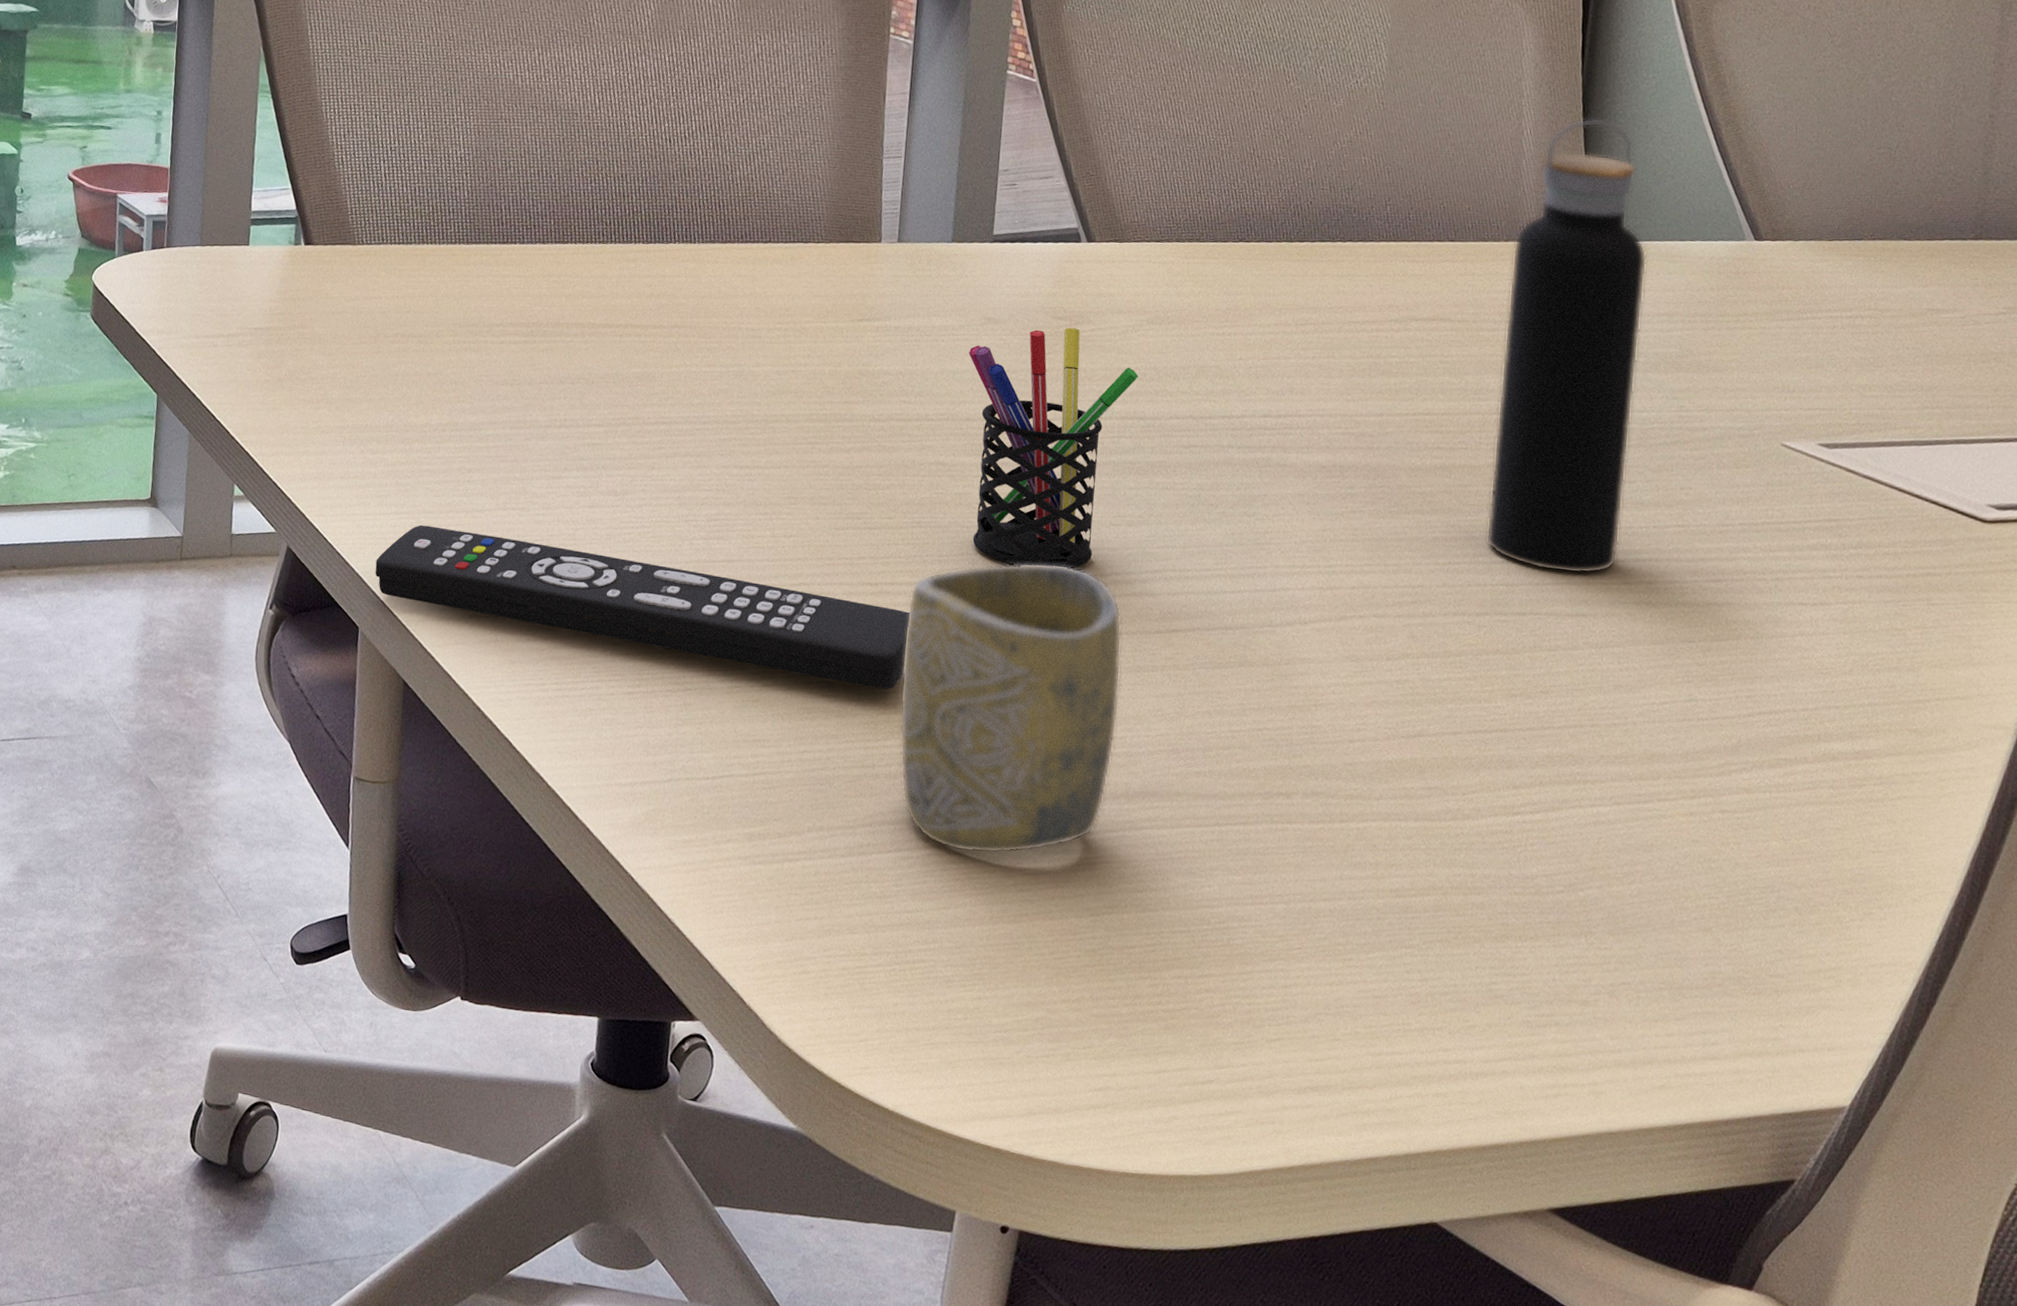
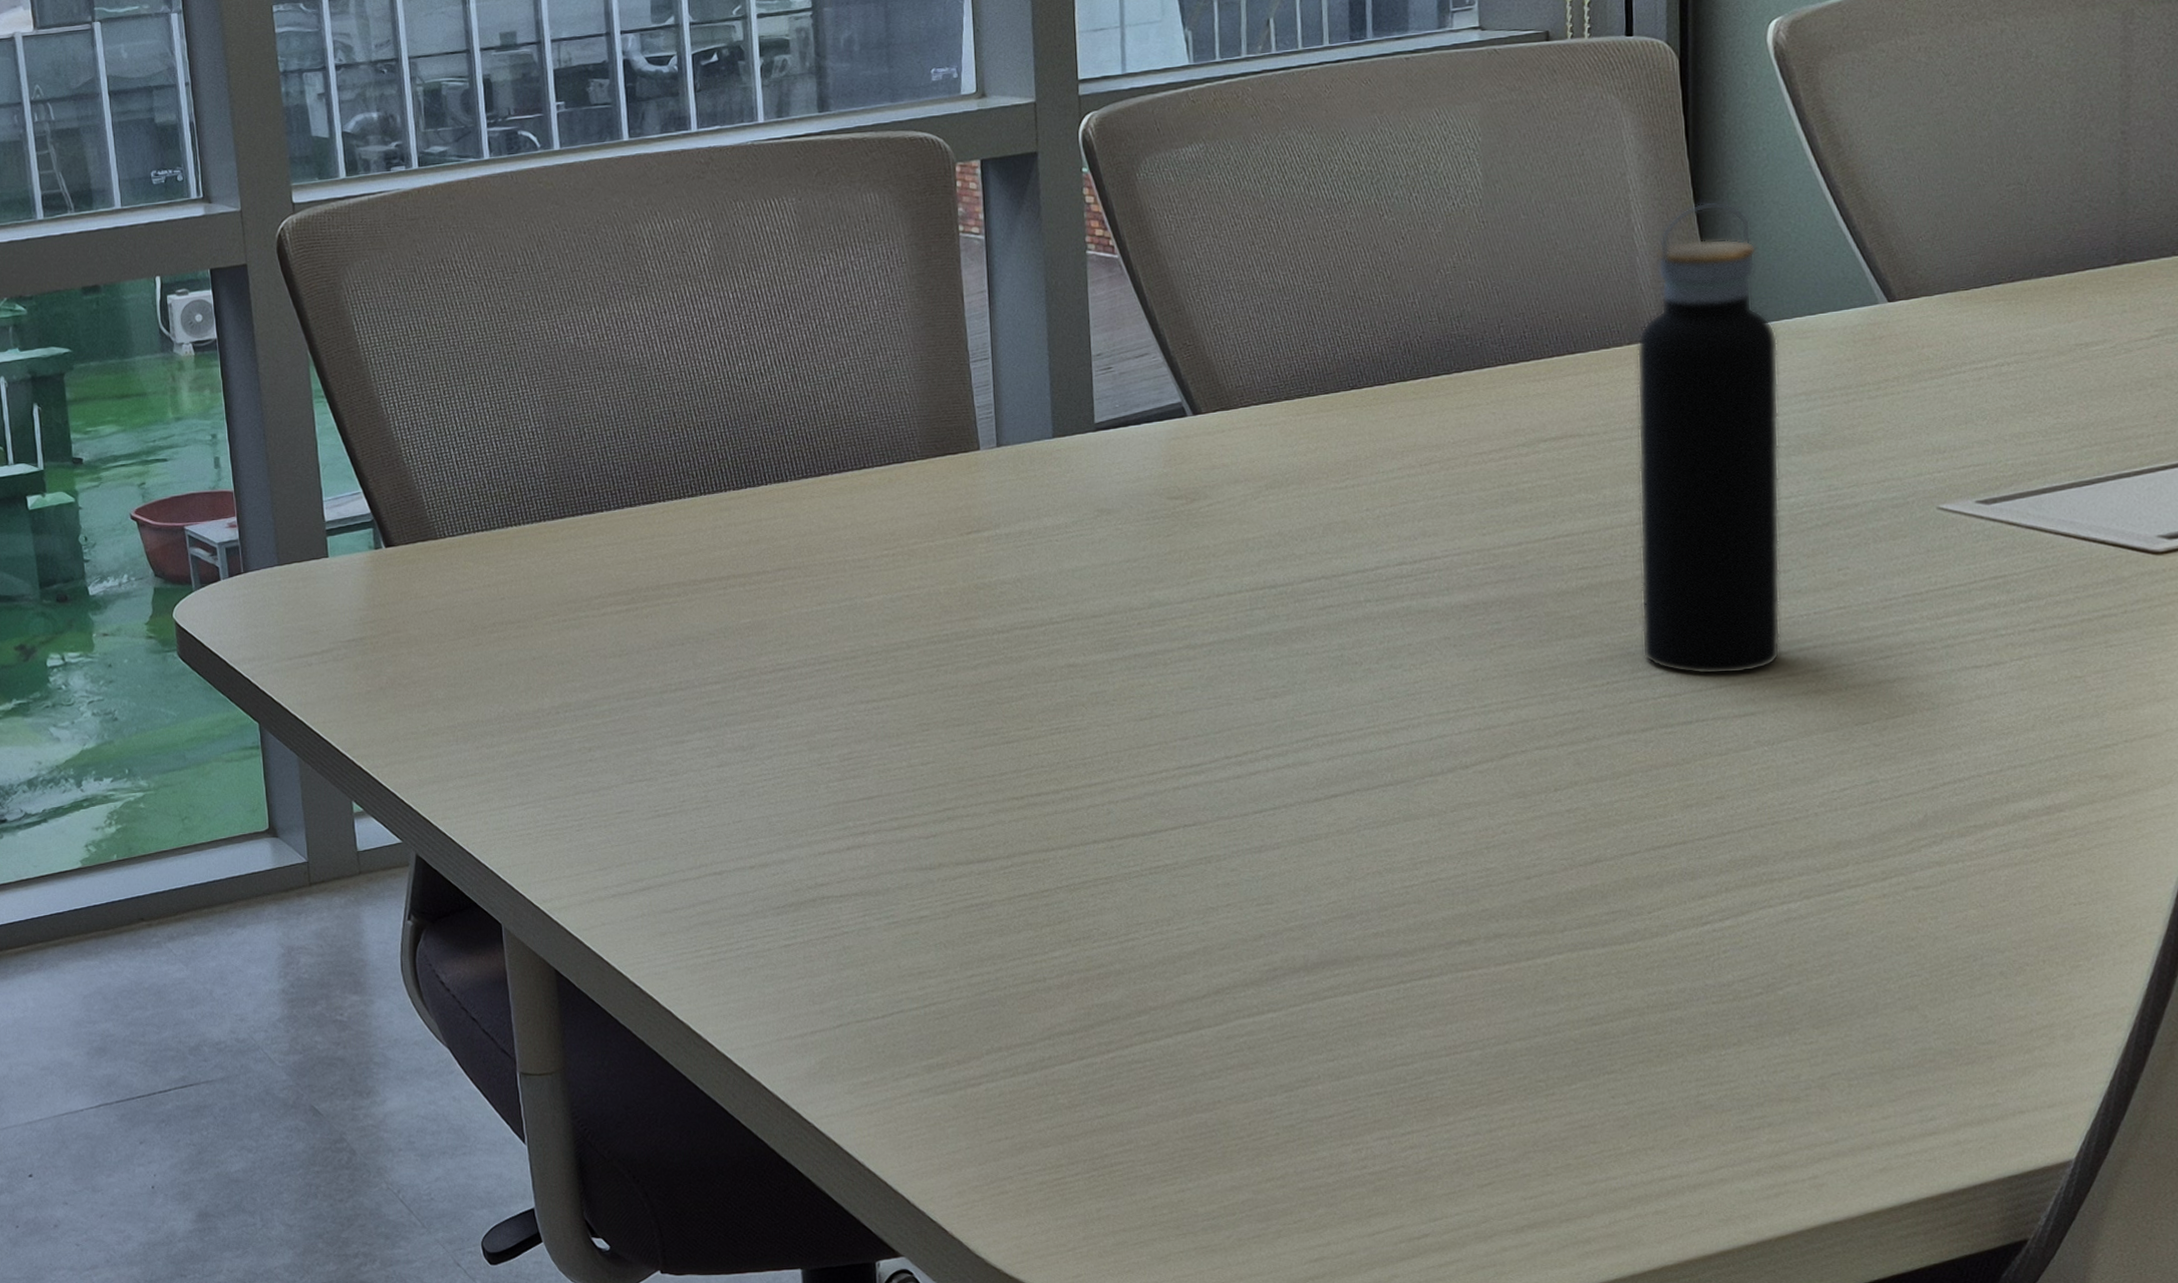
remote control: present [375,525,910,690] -> none [508,810,1063,902]
cup: present [899,563,1122,854] -> none [1058,748,1287,1050]
pen holder: present [969,327,1139,569] -> none [1085,505,1265,756]

